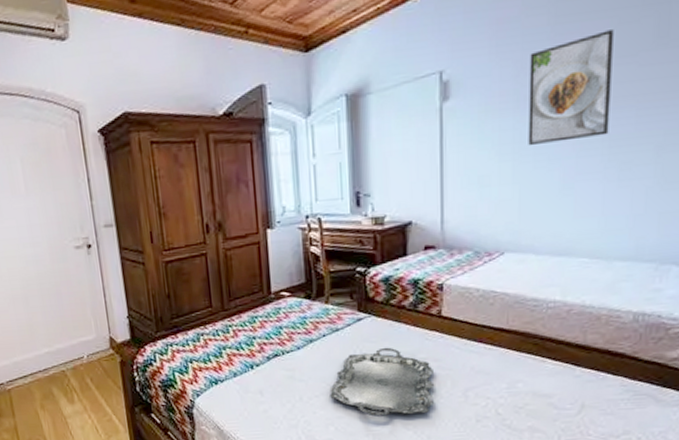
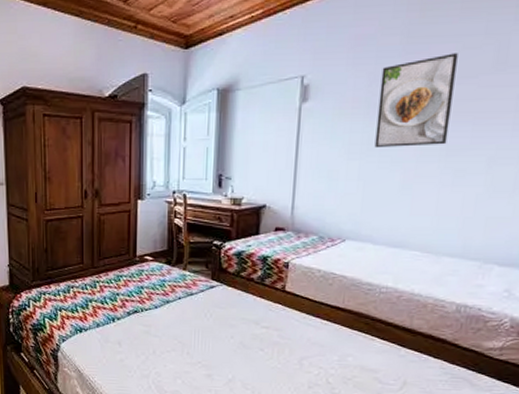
serving tray: present [329,347,435,416] -> none [180,313,274,376]

